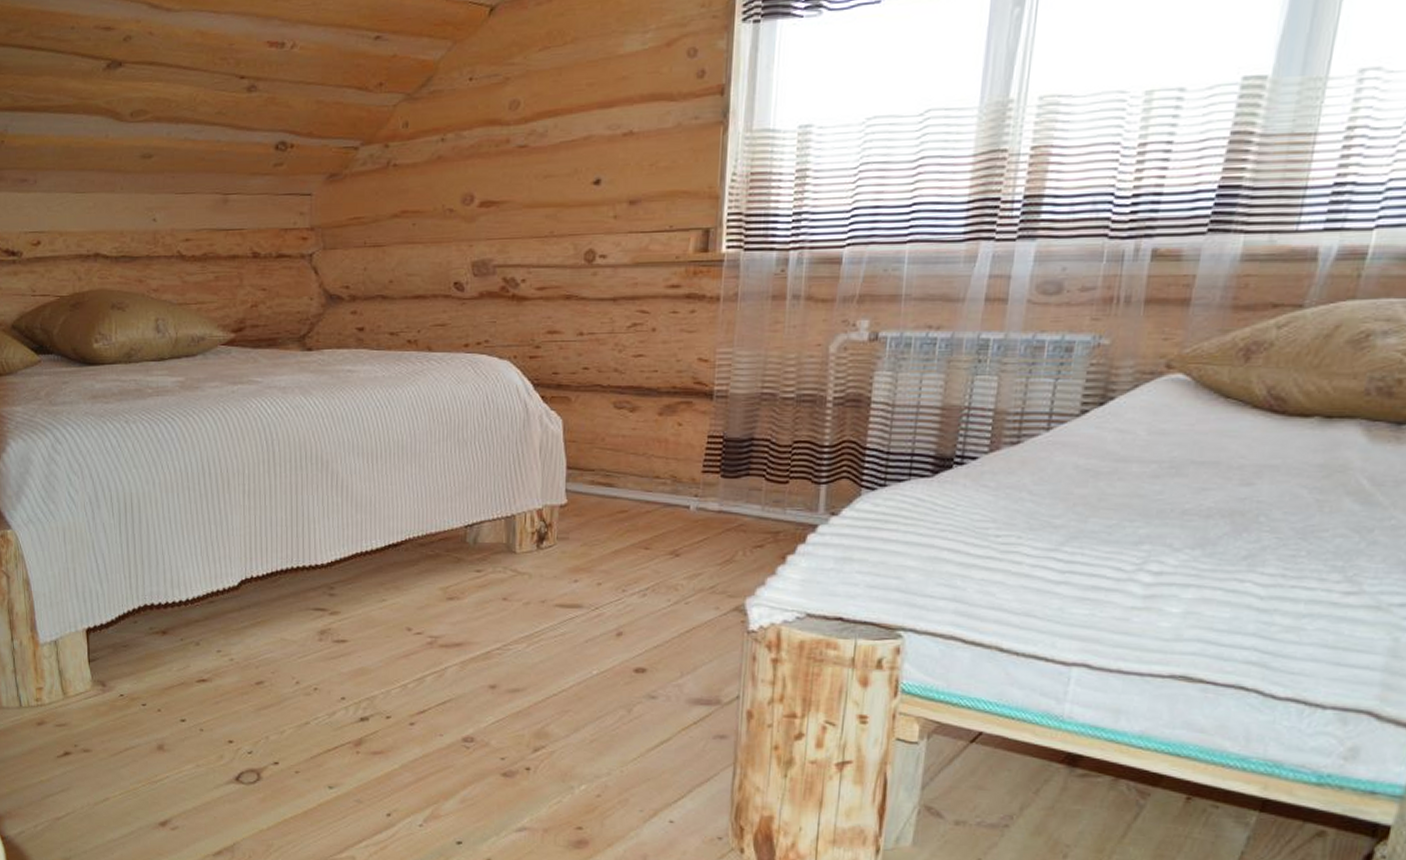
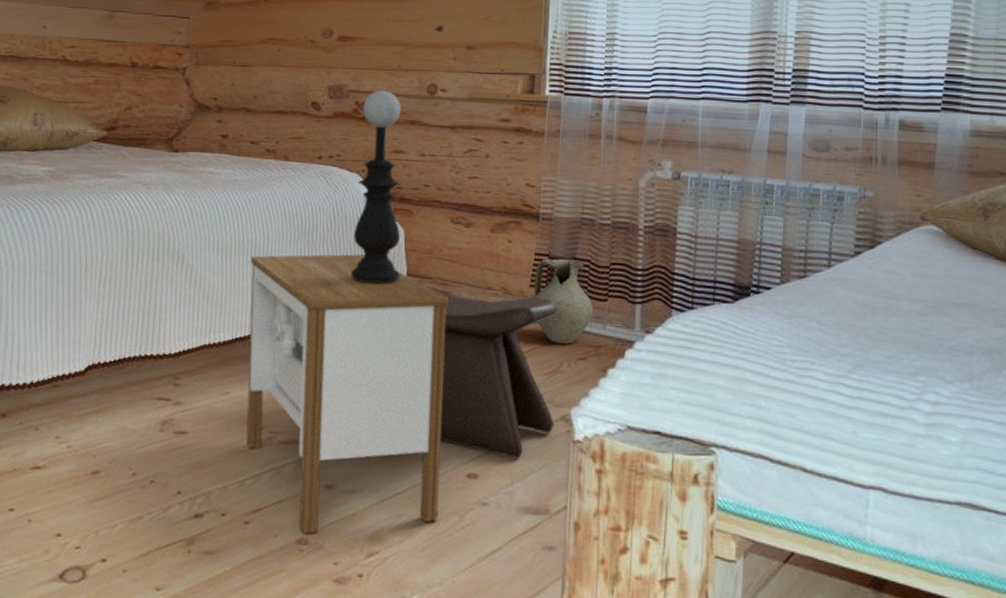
nightstand: none [398,449,613,733] -> present [246,254,449,534]
table lamp: none [505,262,559,479] -> present [350,90,401,284]
stool: none [586,477,733,651] -> present [424,284,558,458]
ceramic jug: none [706,439,773,532] -> present [534,258,594,344]

